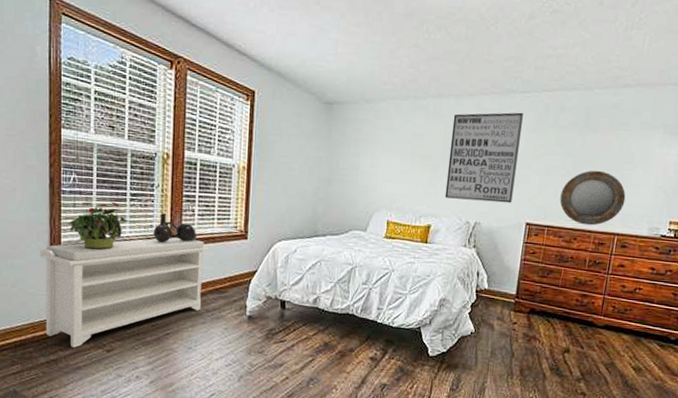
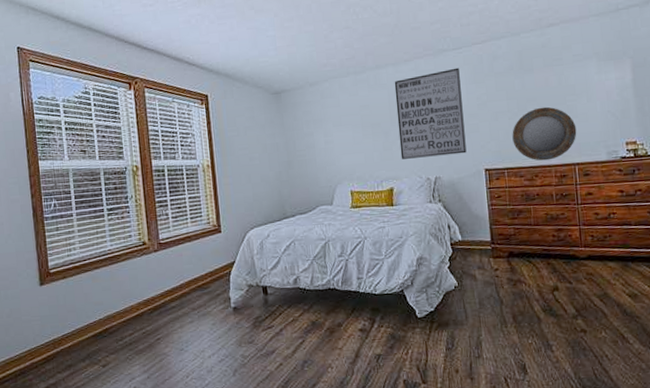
bench: present [39,237,208,348] -> none [30,241,188,368]
potted plant: present [68,201,128,249] -> none [53,219,108,268]
decorative vase: present [153,213,197,243] -> none [132,222,174,250]

